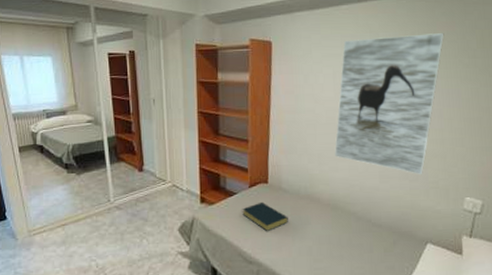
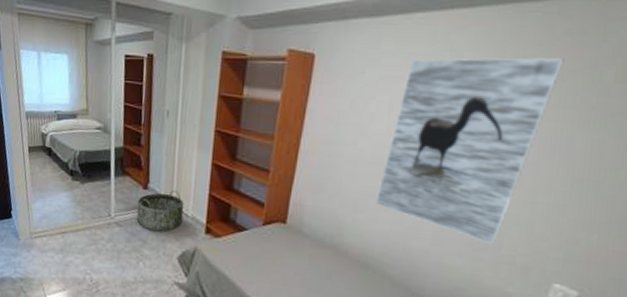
basket: none [135,168,179,208] -> present [136,190,184,231]
hardback book: present [242,201,288,232] -> none [251,243,305,279]

